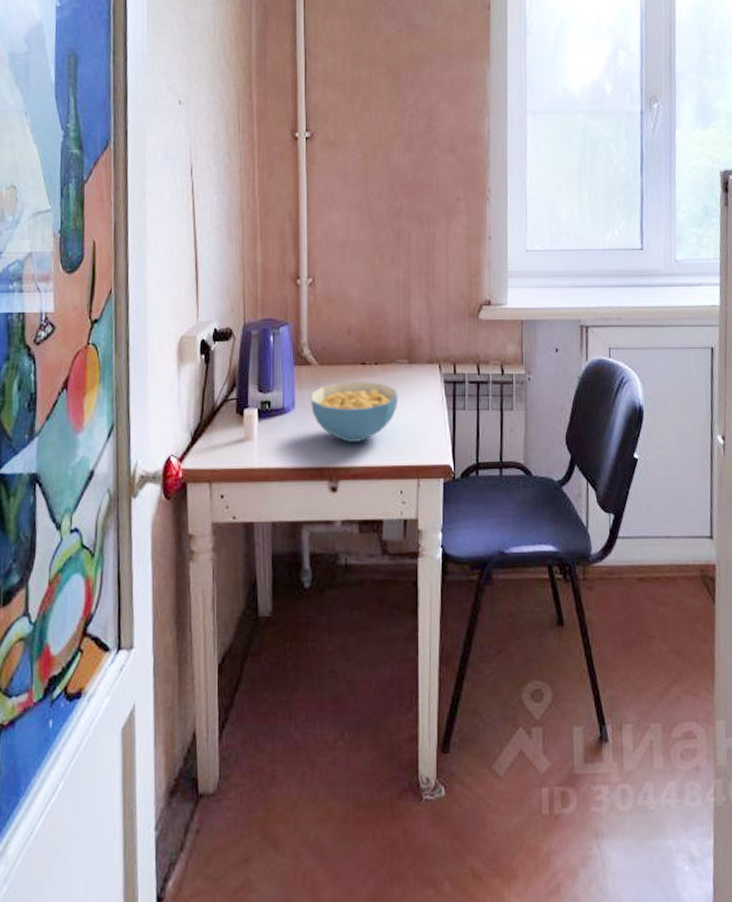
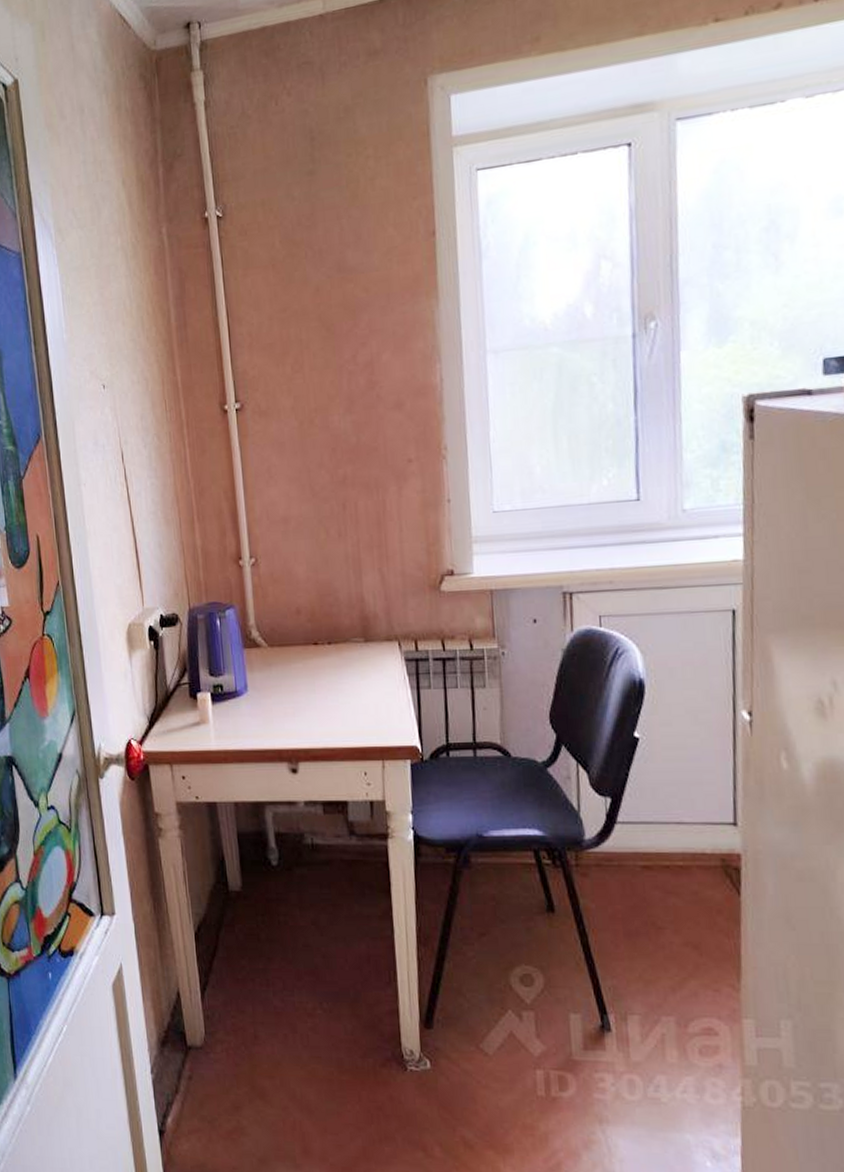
cereal bowl: present [311,381,399,442] -> none [263,661,356,724]

